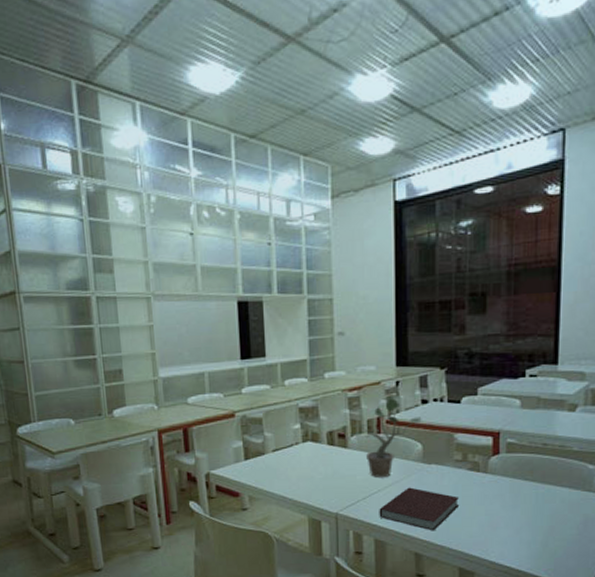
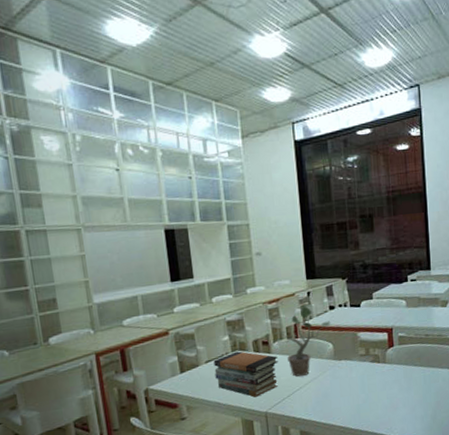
book stack: none [281,442,355,495] -> present [213,351,278,397]
notebook: present [379,487,460,531] -> none [302,381,367,418]

